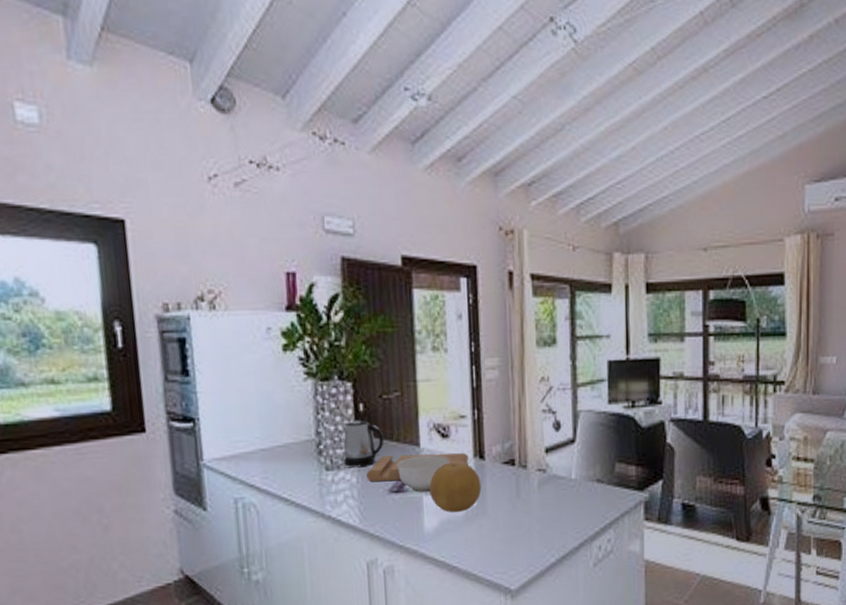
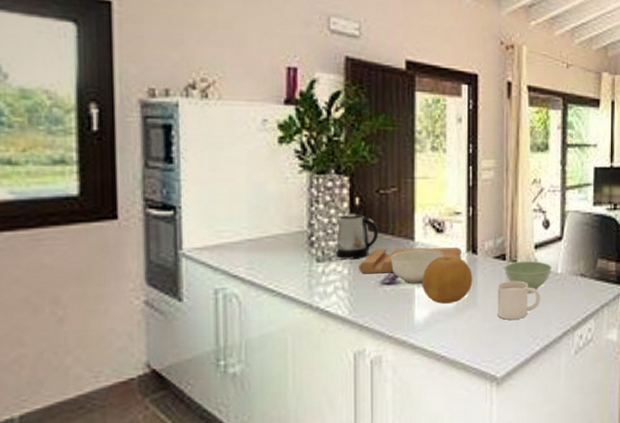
mug: none [507,487,554,529] -> present [497,281,540,320]
bowl: none [514,466,565,502] -> present [505,261,552,294]

